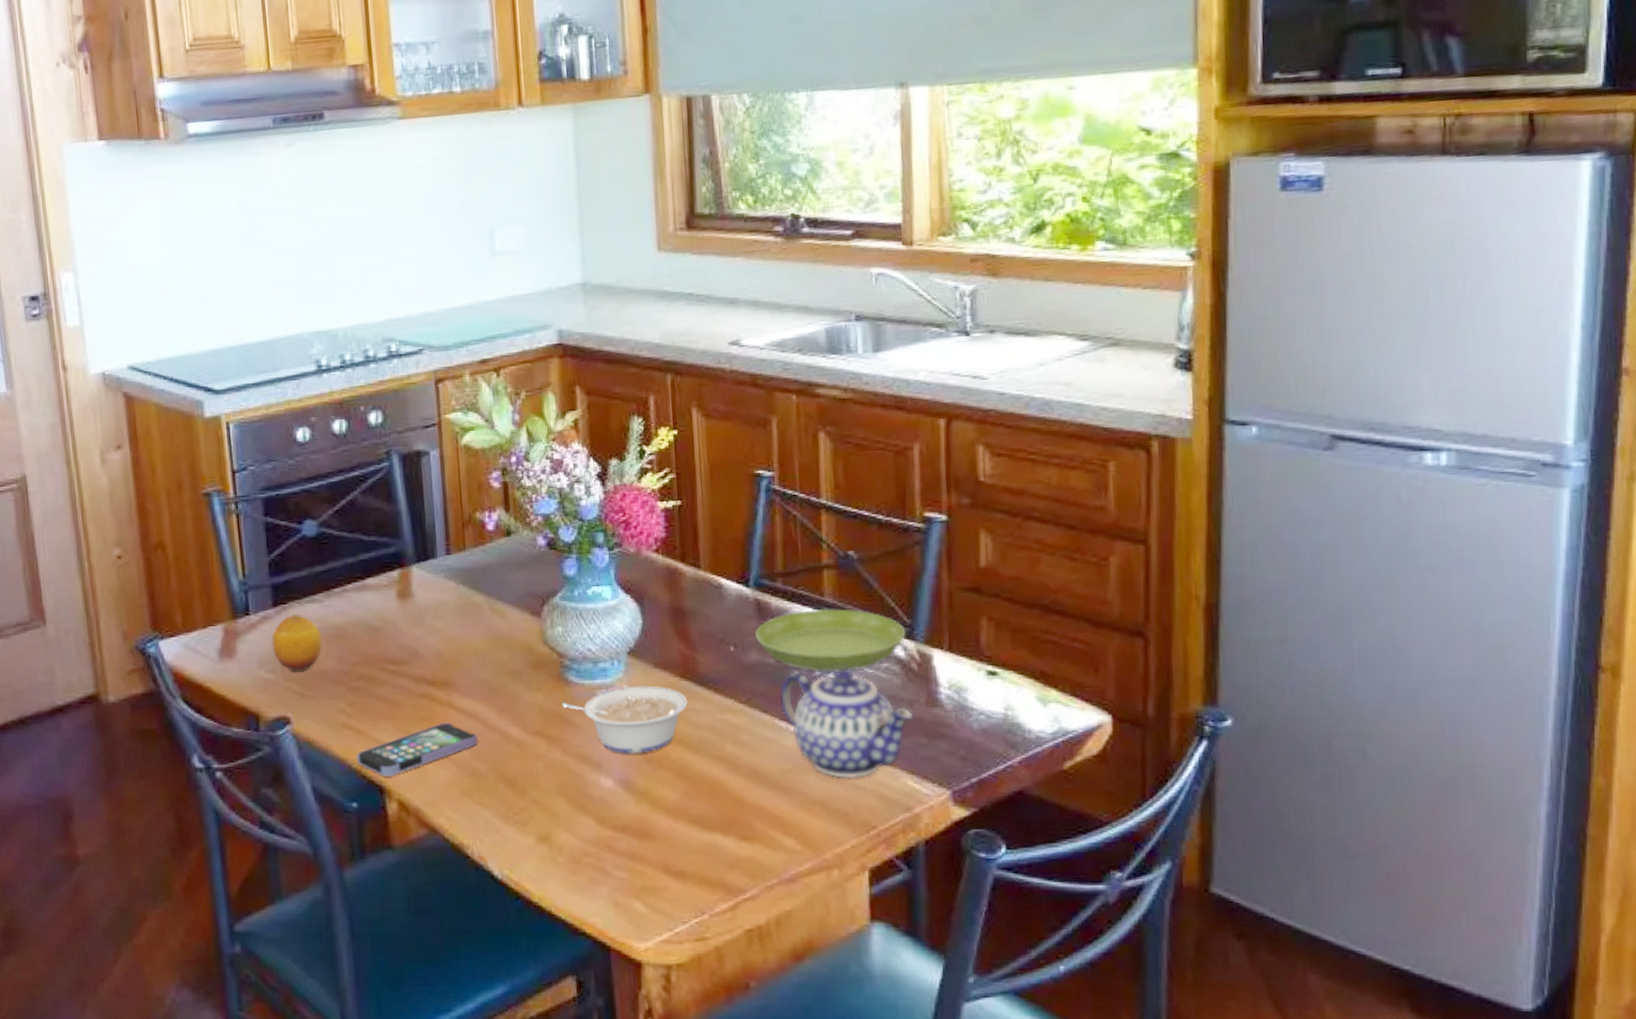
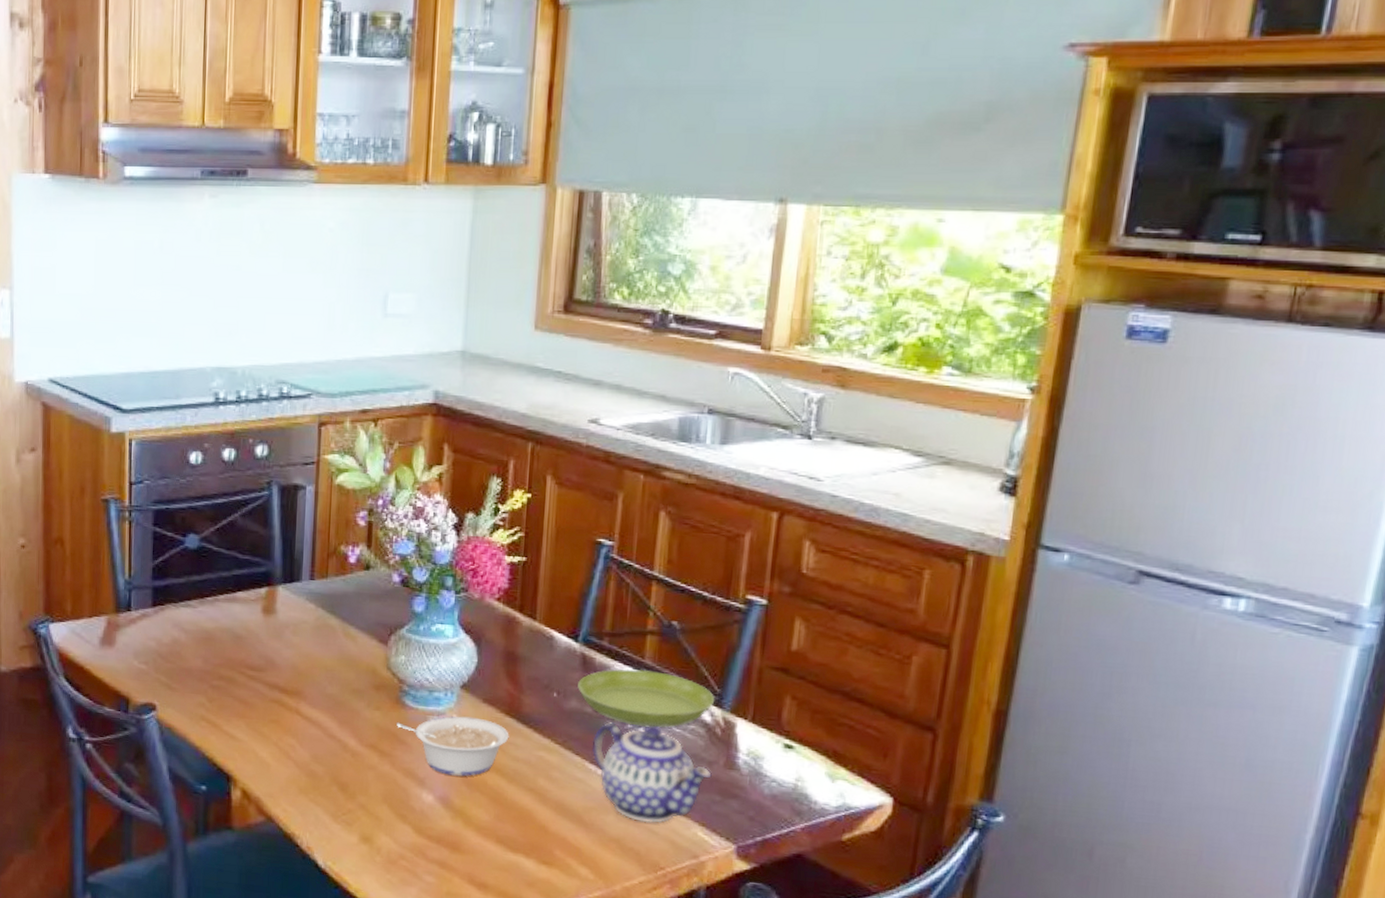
fruit: present [271,614,322,672] -> none [147,615,191,666]
smartphone: present [356,722,478,776] -> none [210,726,319,767]

